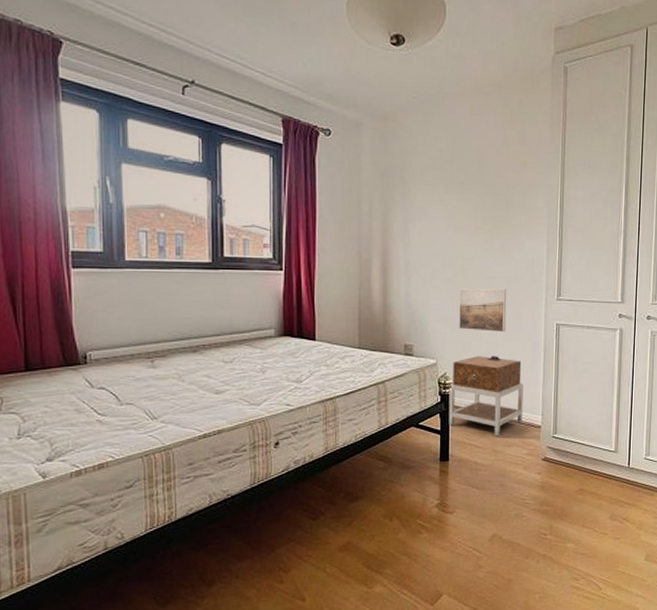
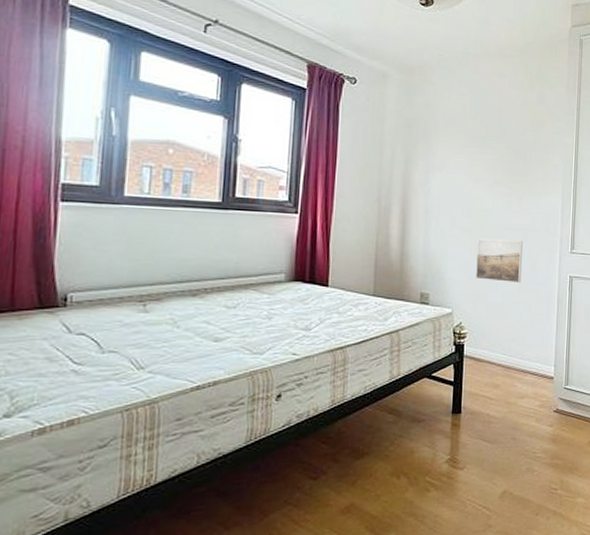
nightstand: present [448,356,524,437] -> none [462,306,537,388]

